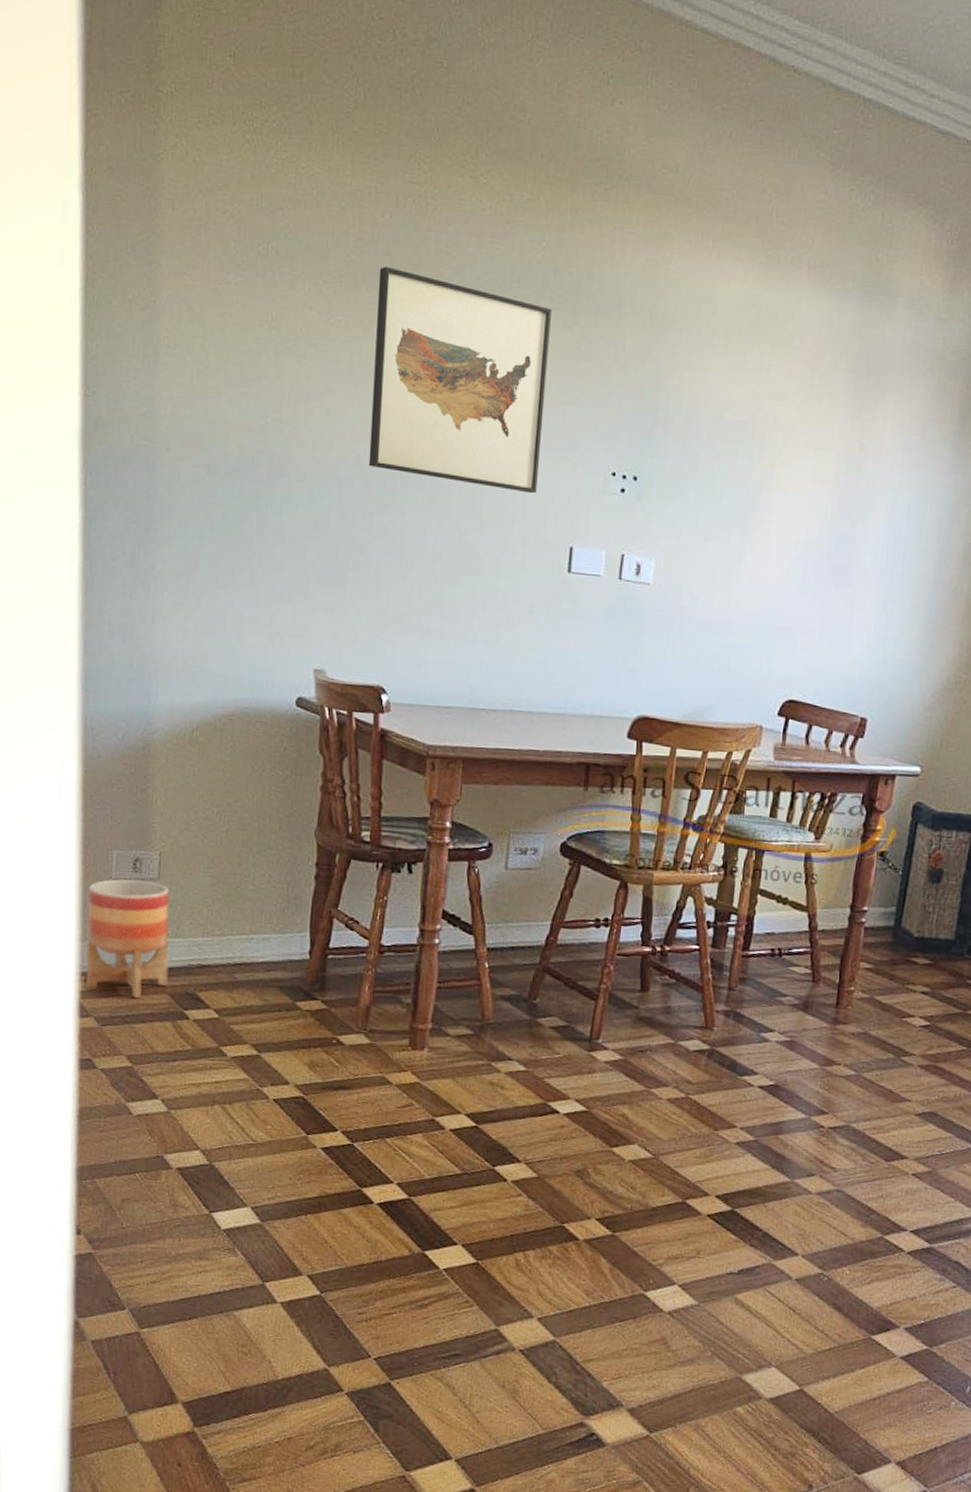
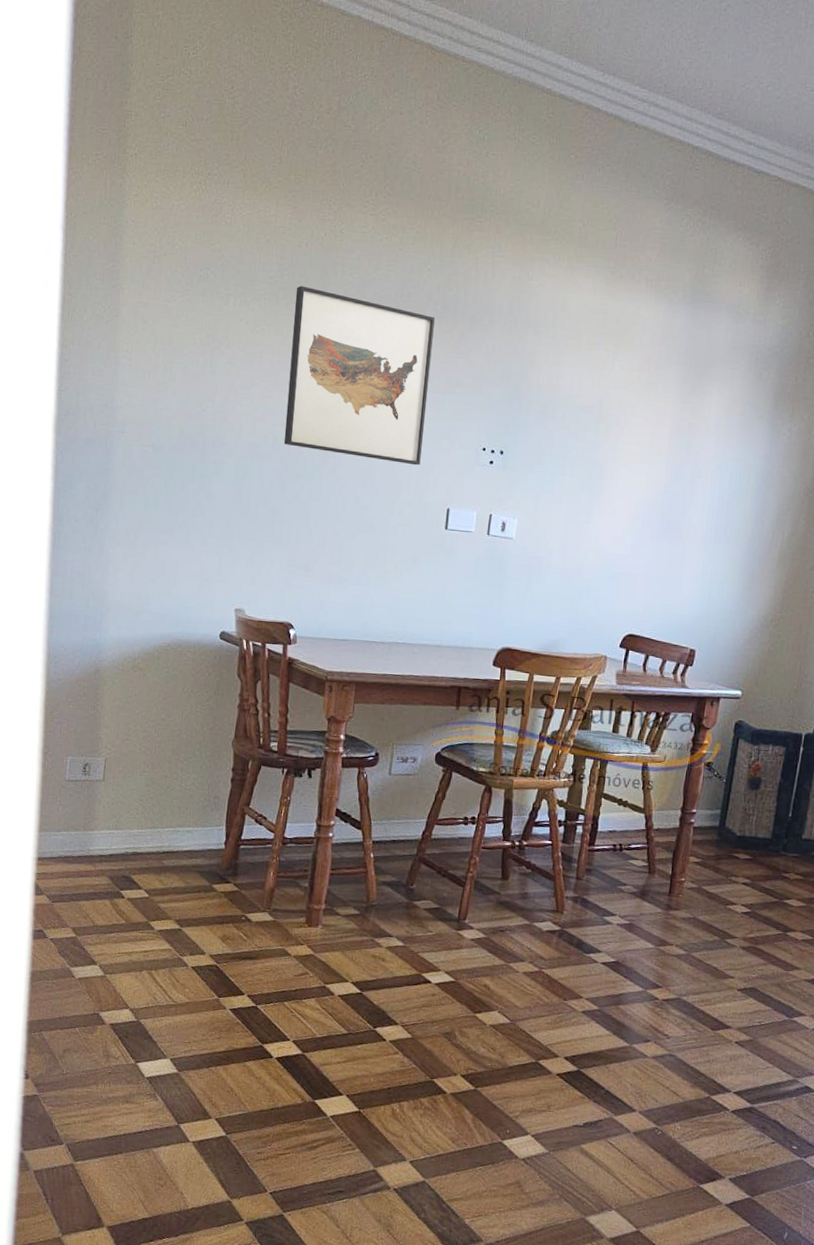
planter: present [85,879,170,999] -> none [41,780,112,880]

